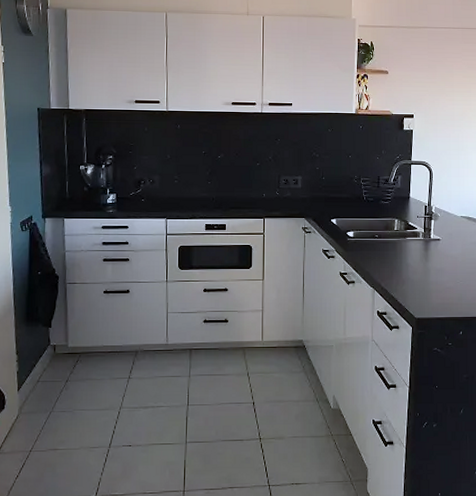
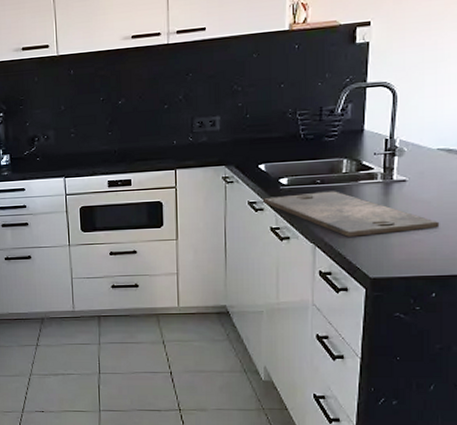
cutting board: none [334,244,464,283] -> present [263,191,440,237]

